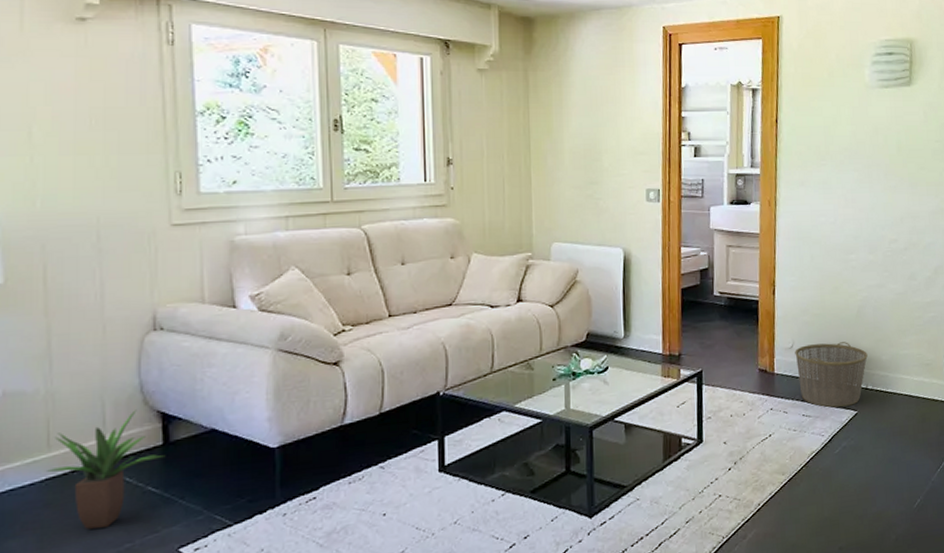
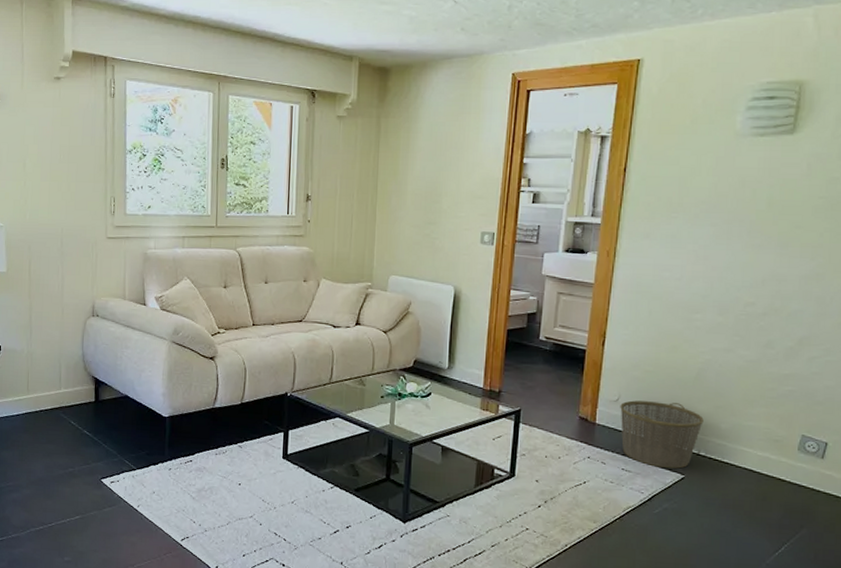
potted plant: present [47,410,166,529] -> none [26,373,96,454]

